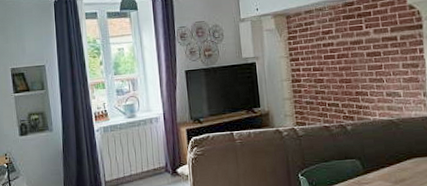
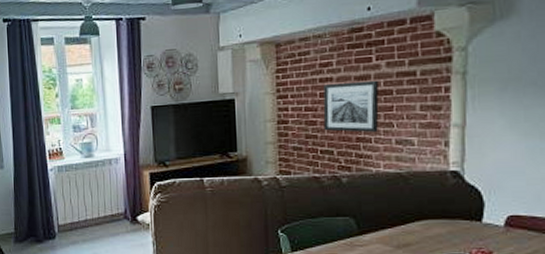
wall art: none [327,44,372,88] -> present [323,80,379,133]

